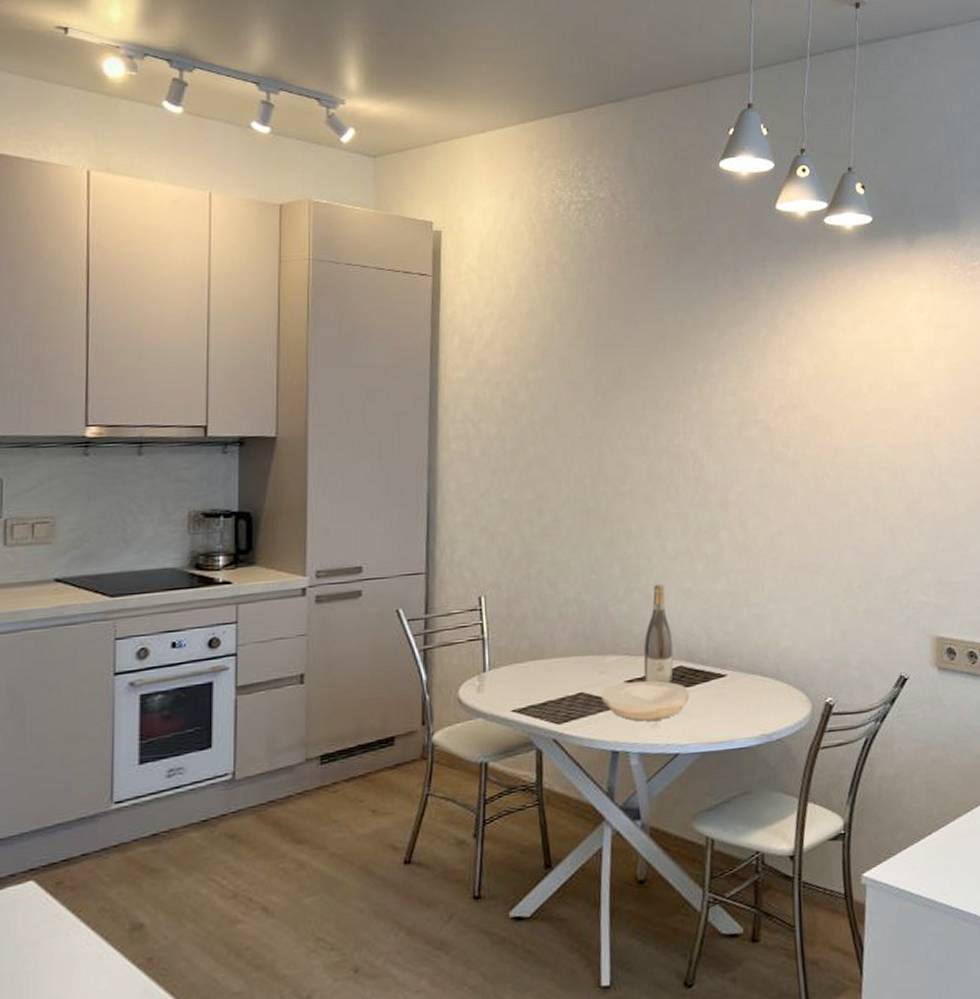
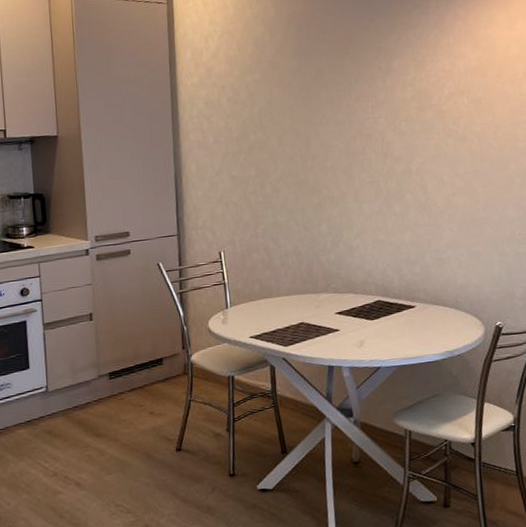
plate: present [601,680,690,722] -> none [318,312,387,344]
wine bottle: present [643,583,674,684] -> none [349,237,374,314]

